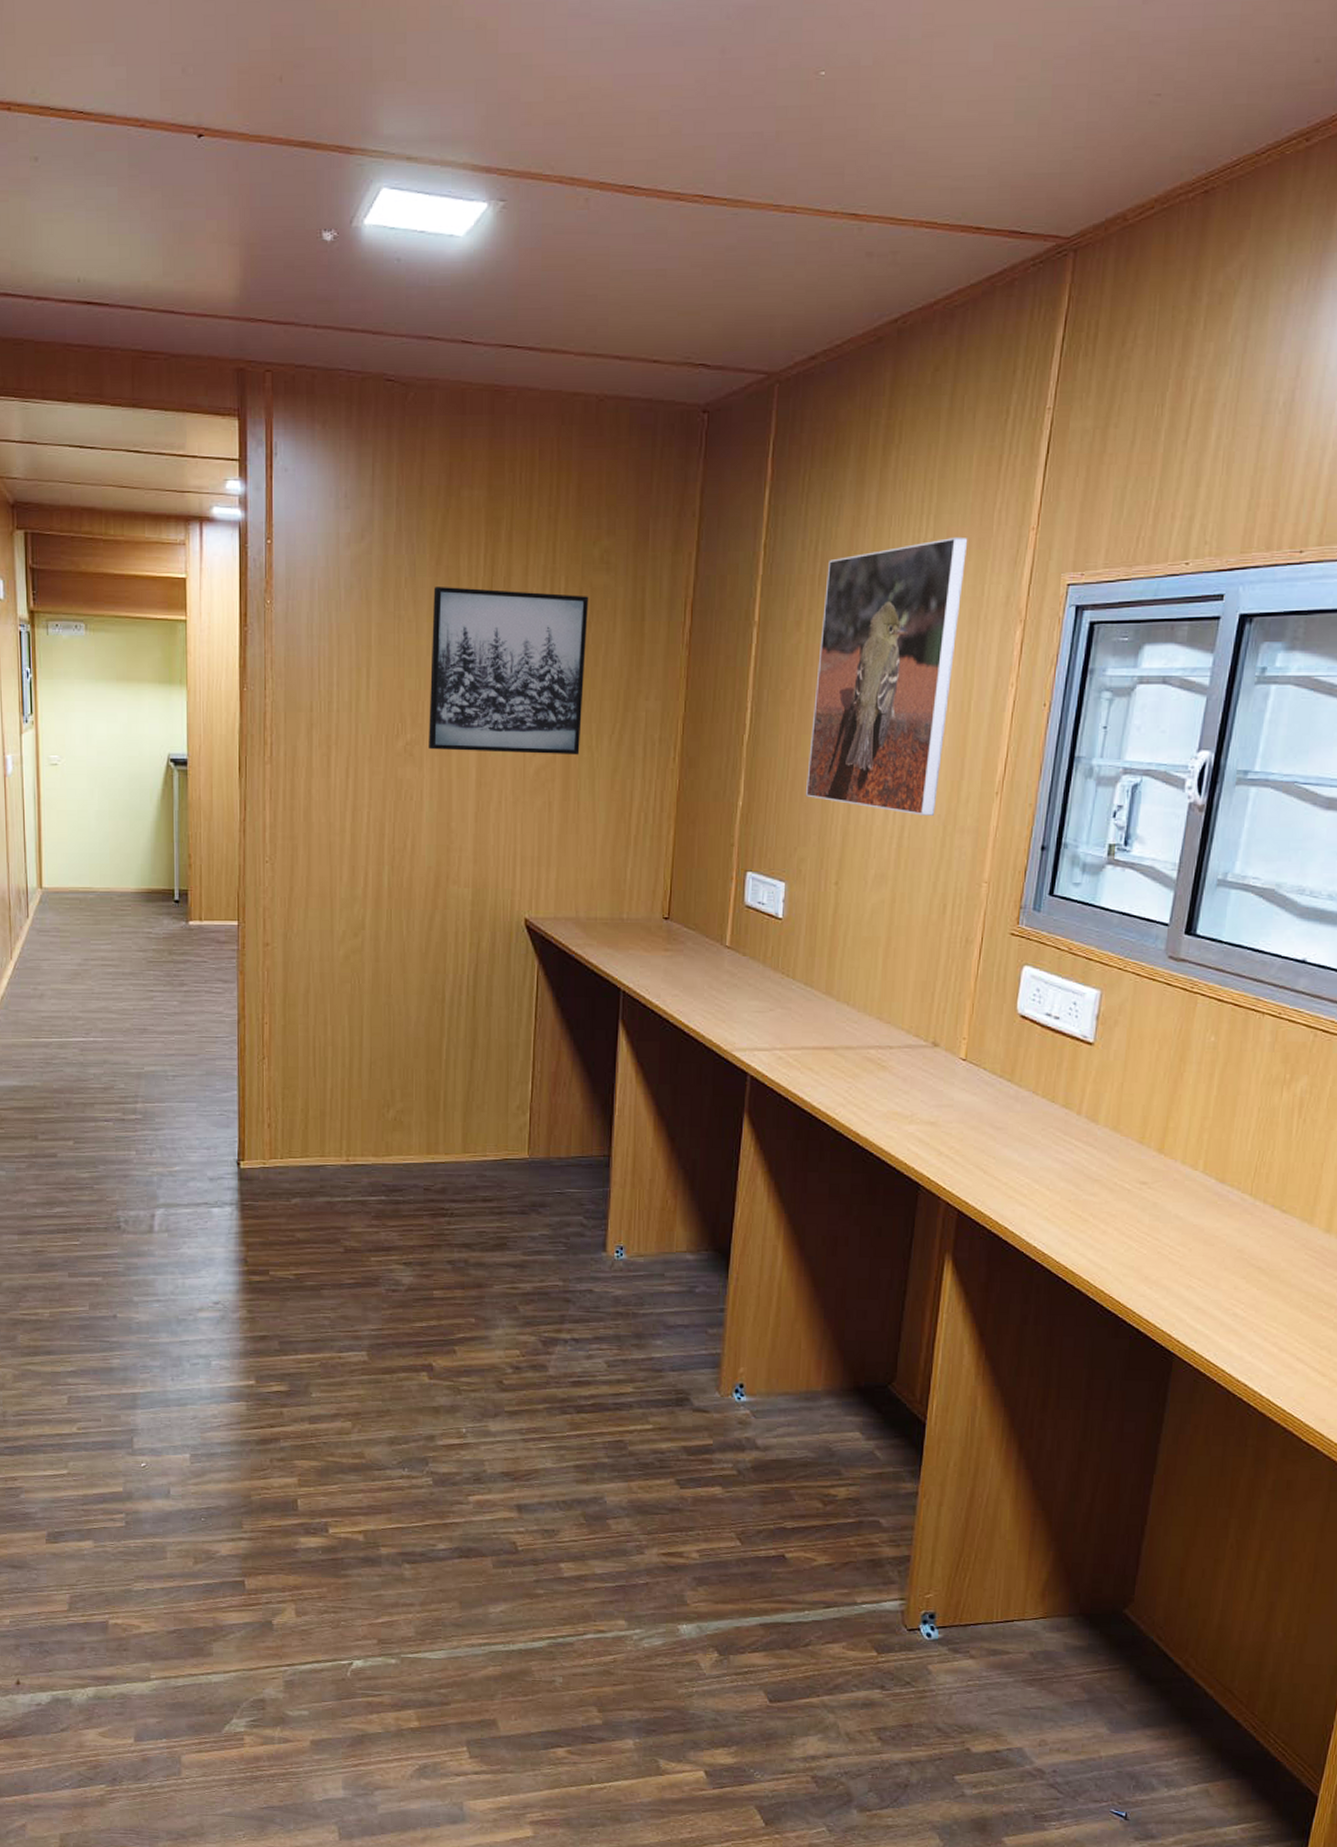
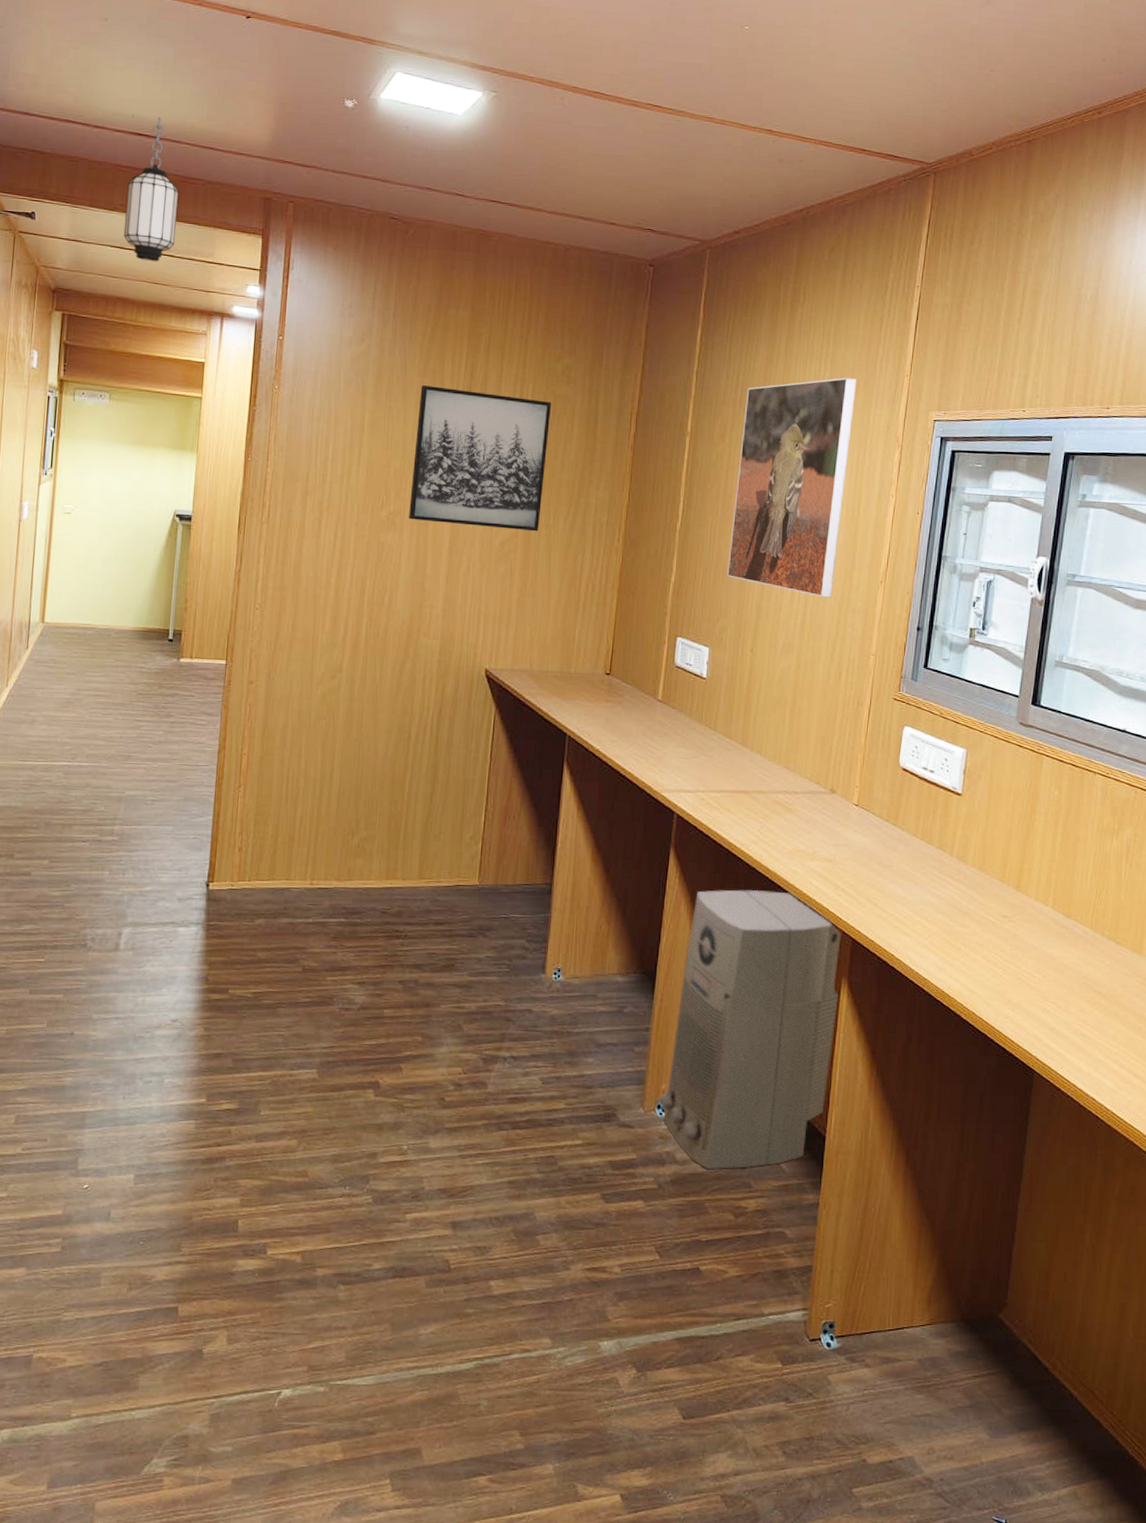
hanging lantern: none [80,277,140,461] -> present [123,116,179,262]
air purifier: none [738,1157,945,1456] -> present [660,889,841,1169]

